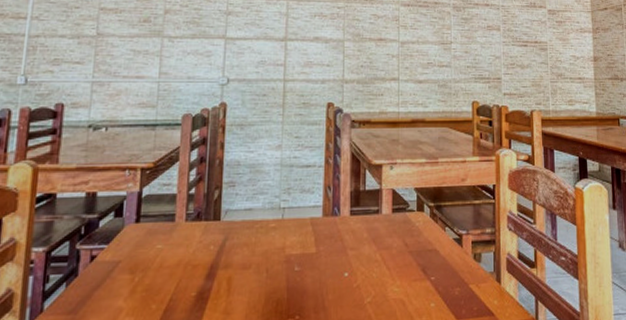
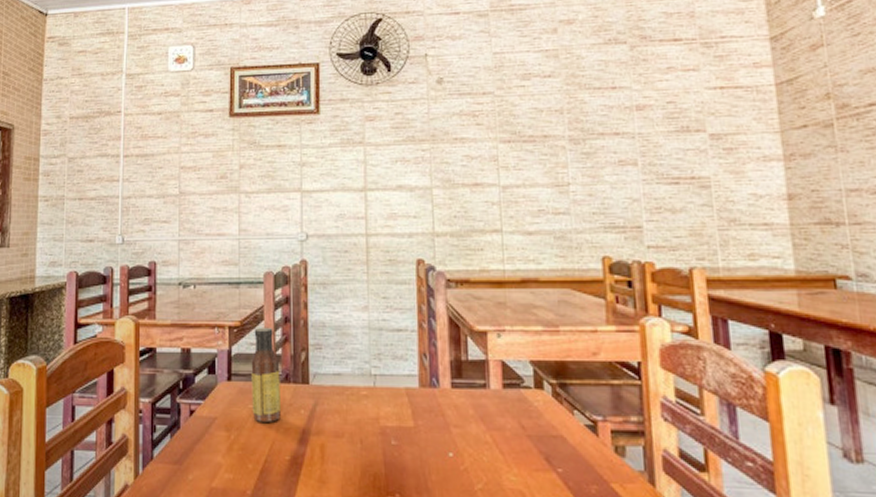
sauce bottle: none [159,167,192,263] -> present [251,327,282,424]

